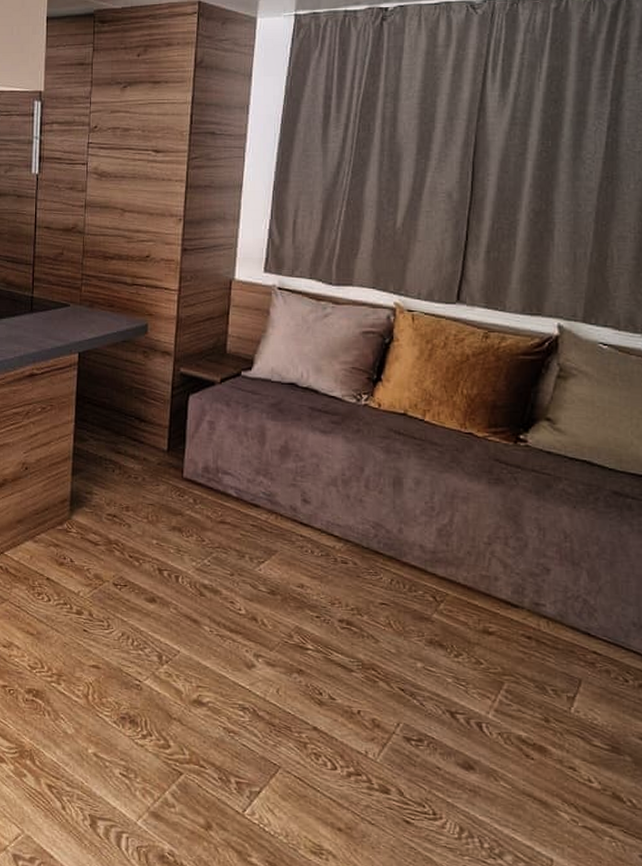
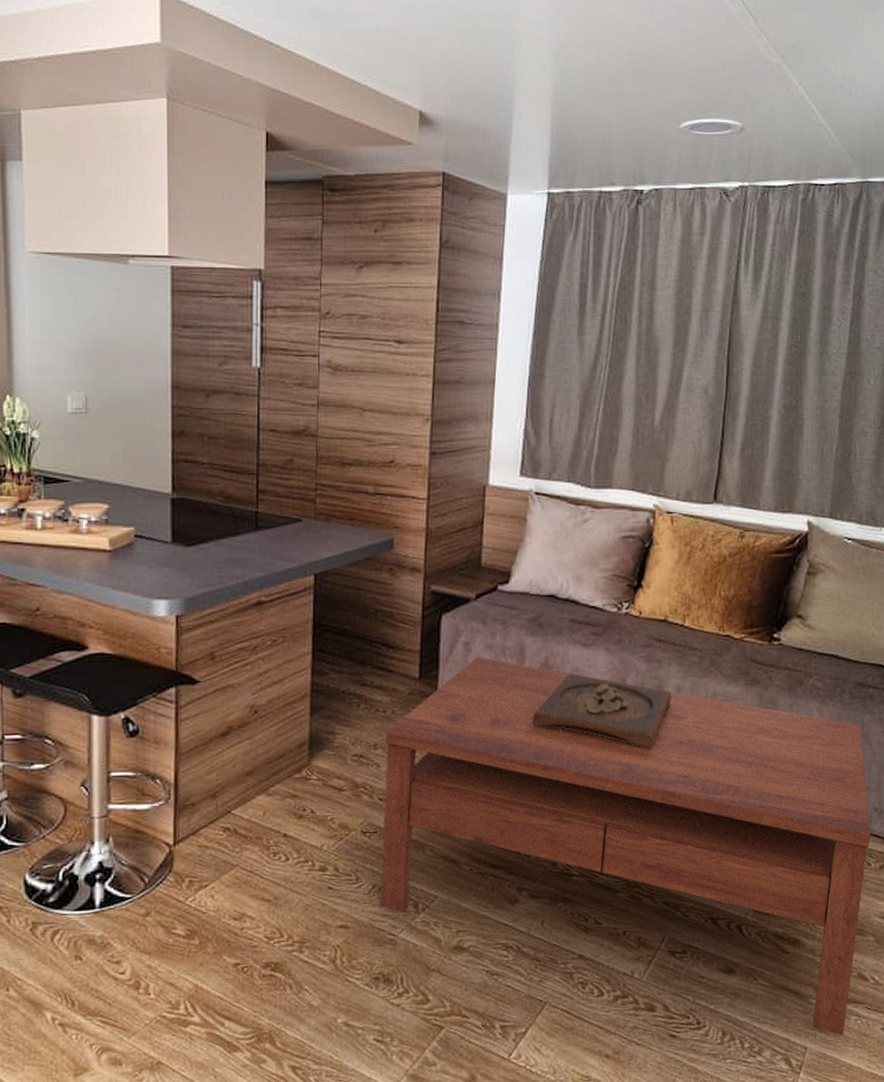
coffee table: none [129,436,629,855] -> present [380,657,871,1036]
wooden tray: none [272,457,410,539] -> present [532,672,671,751]

